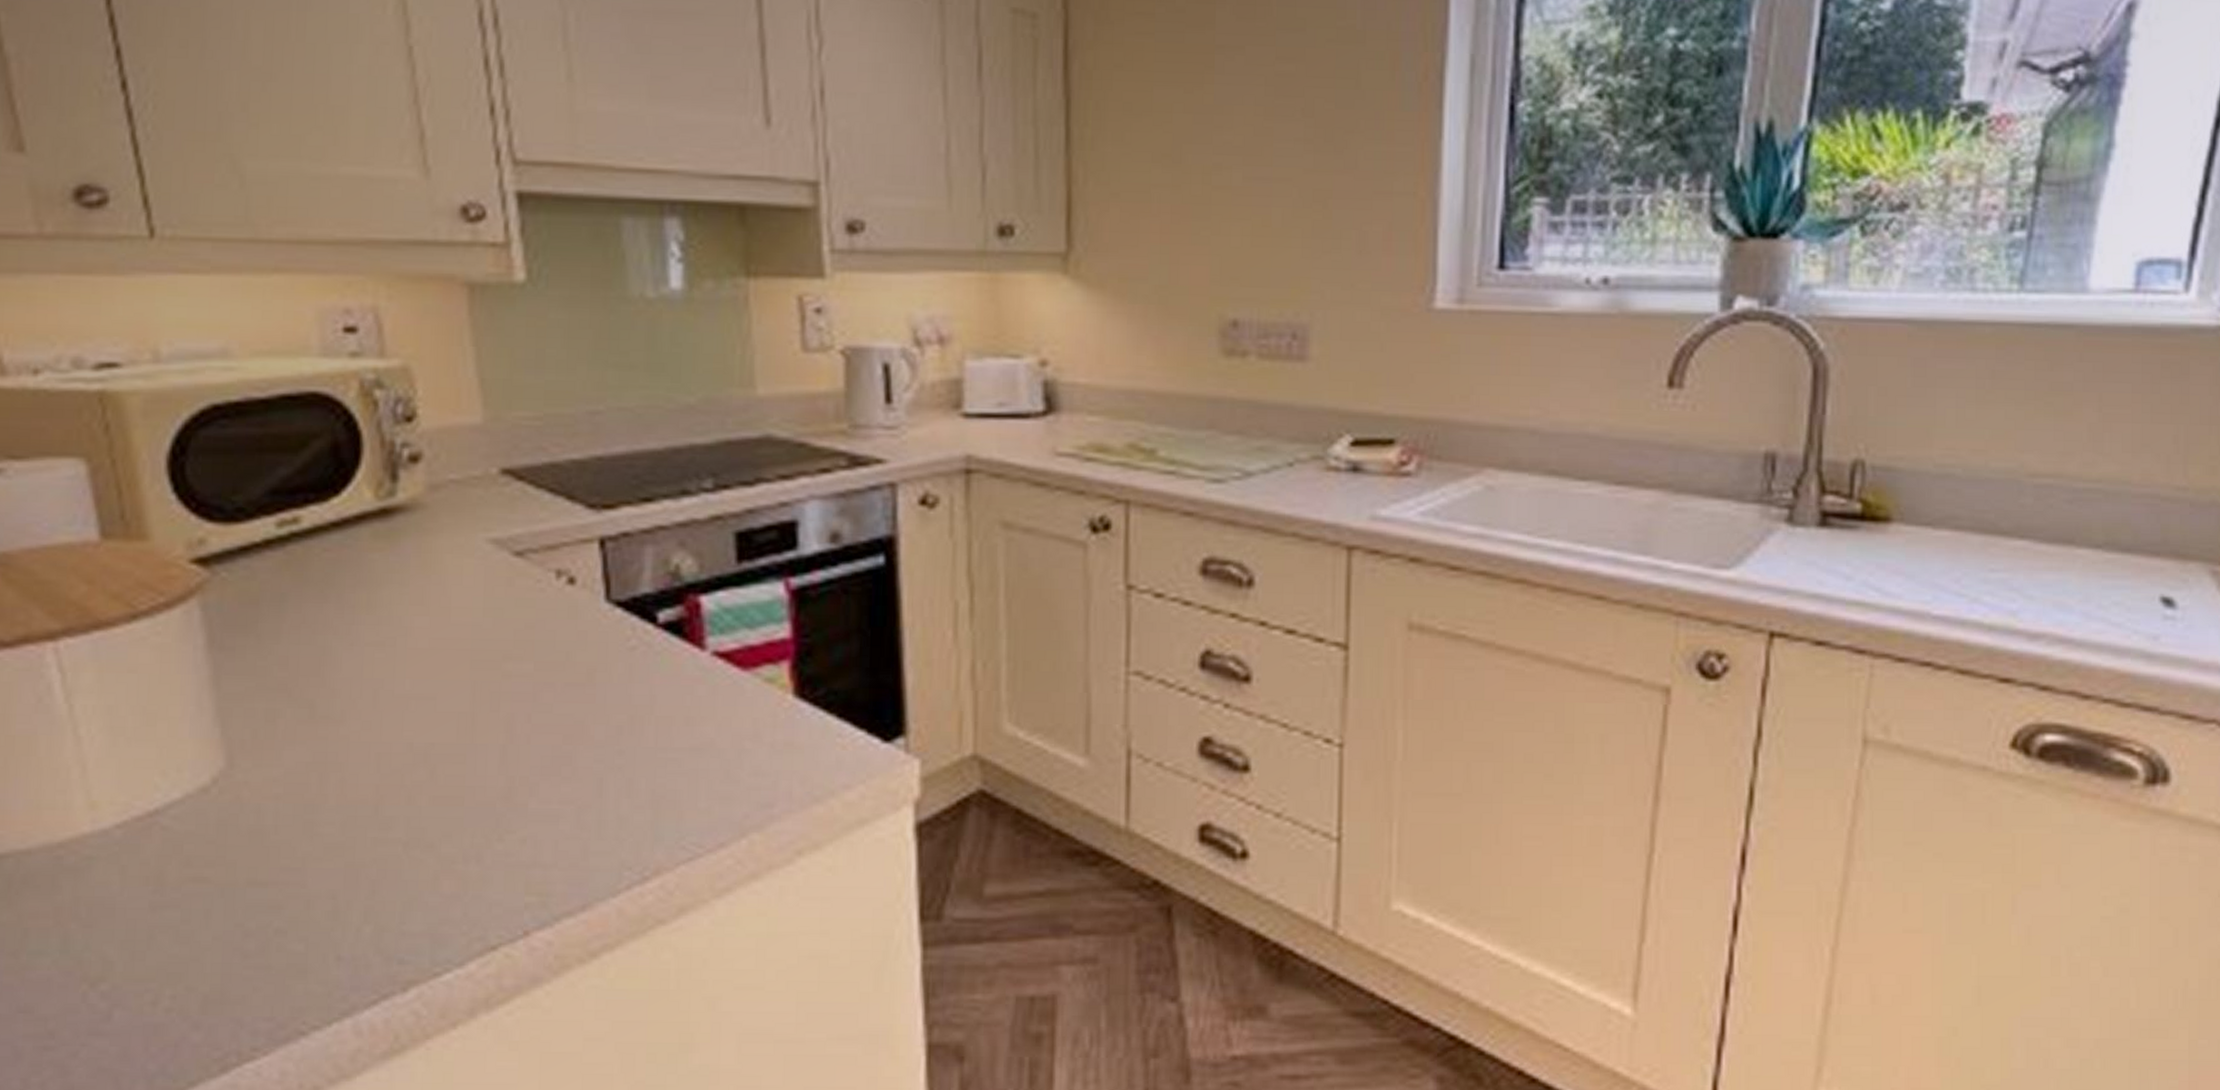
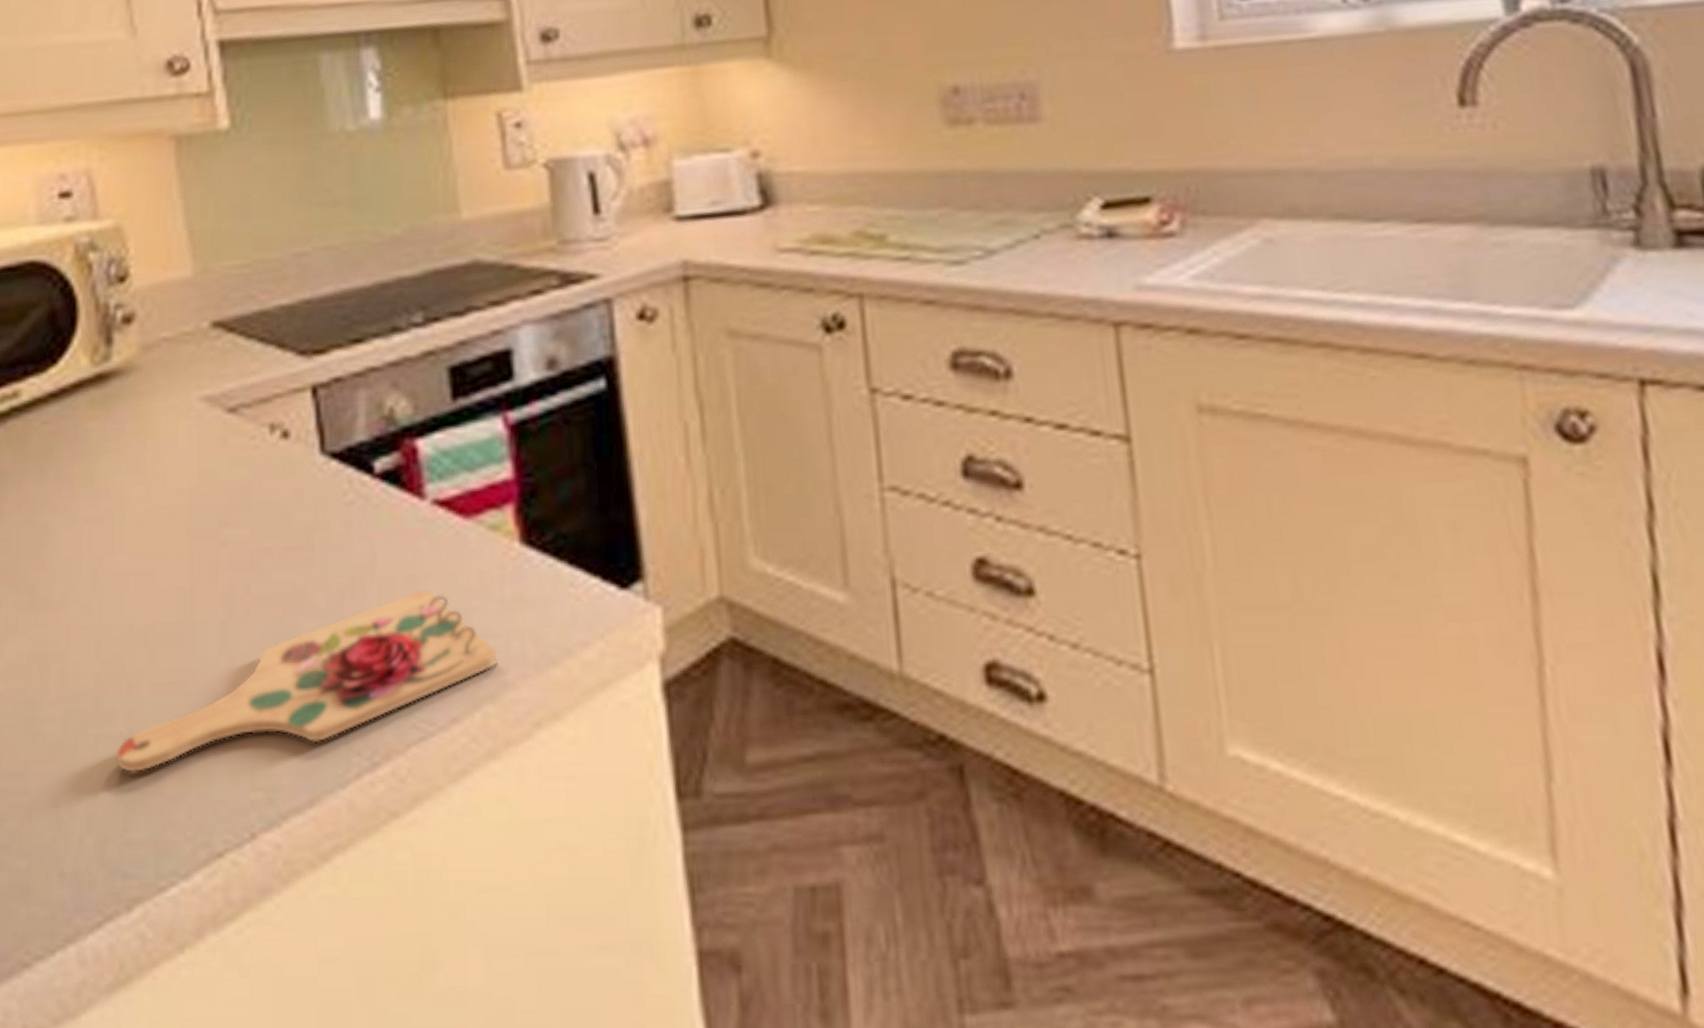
cutting board: none [394,729,766,873] -> present [116,588,498,773]

